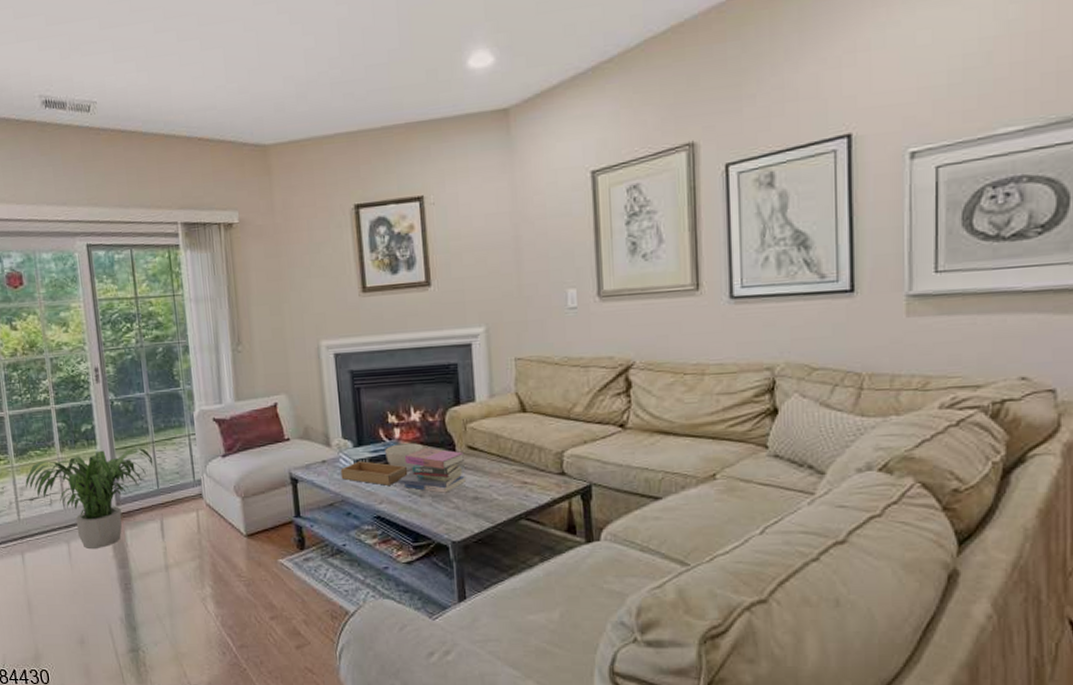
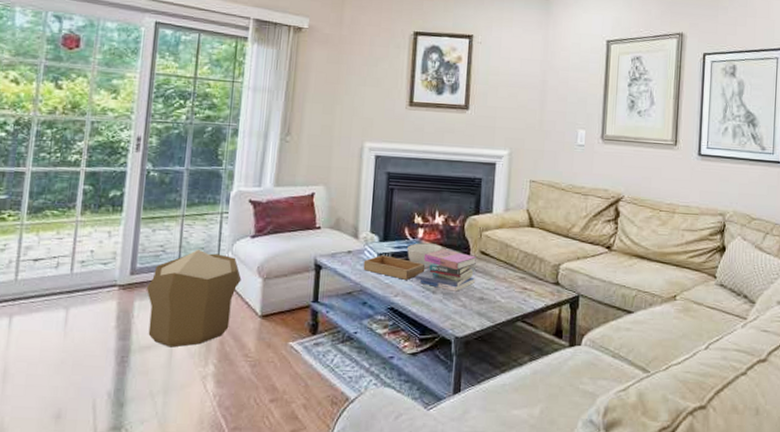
potted plant: present [25,448,154,548] -> none [32,218,180,317]
pouf: none [134,473,221,572] -> present [147,249,242,348]

